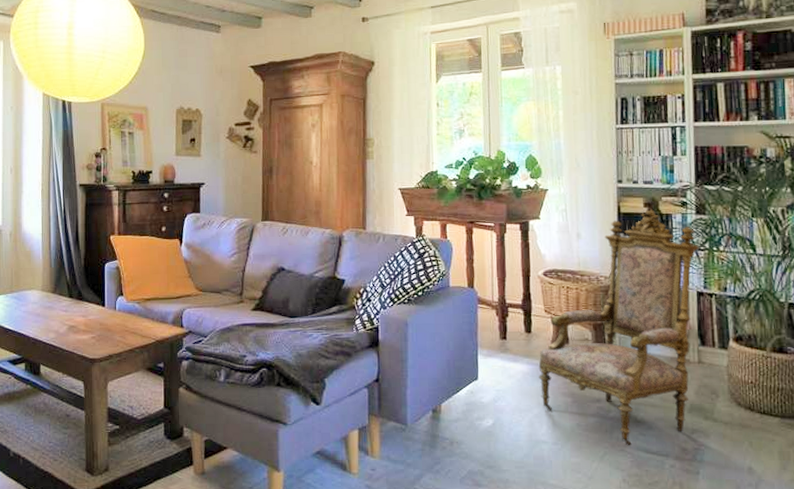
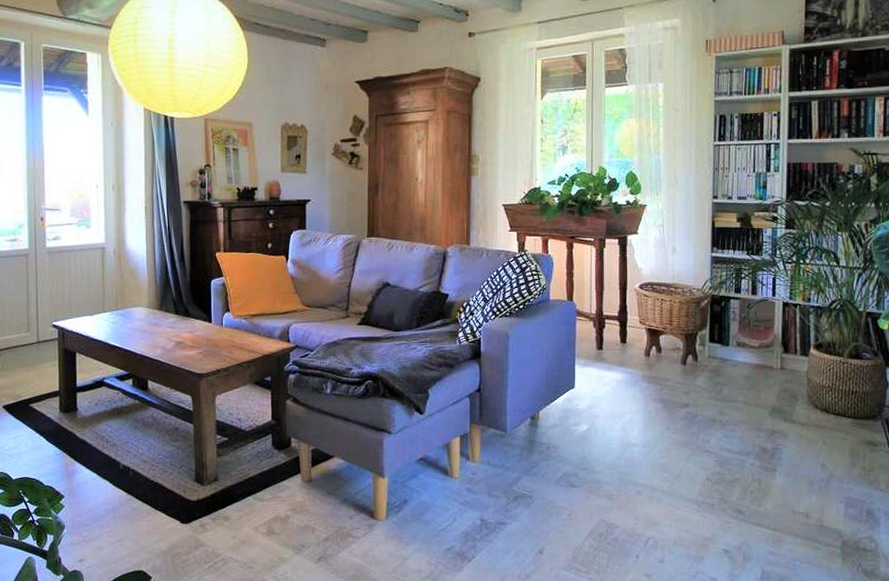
armchair: present [539,208,700,446] -> none [632,223,788,447]

